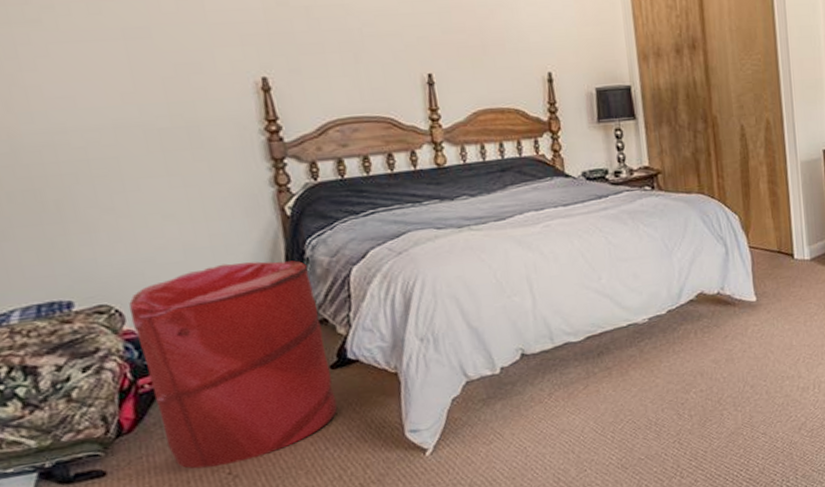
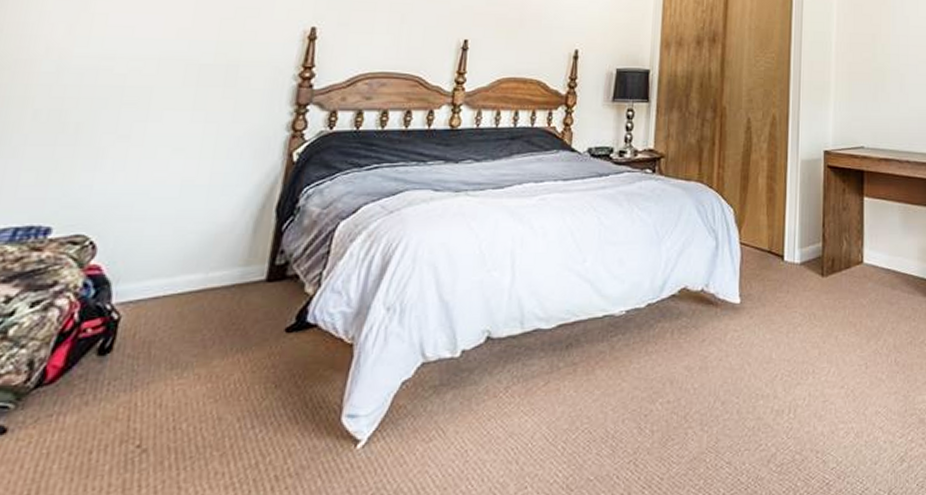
laundry hamper: present [128,260,338,469] -> none [85,204,296,436]

